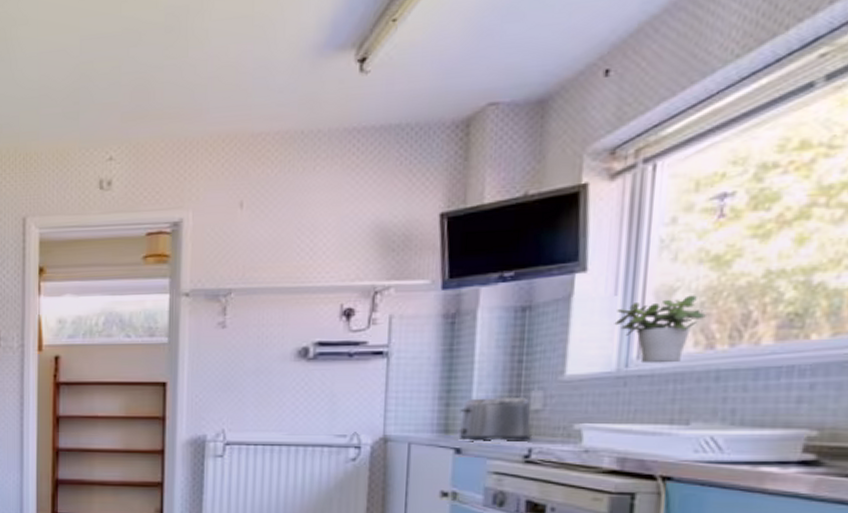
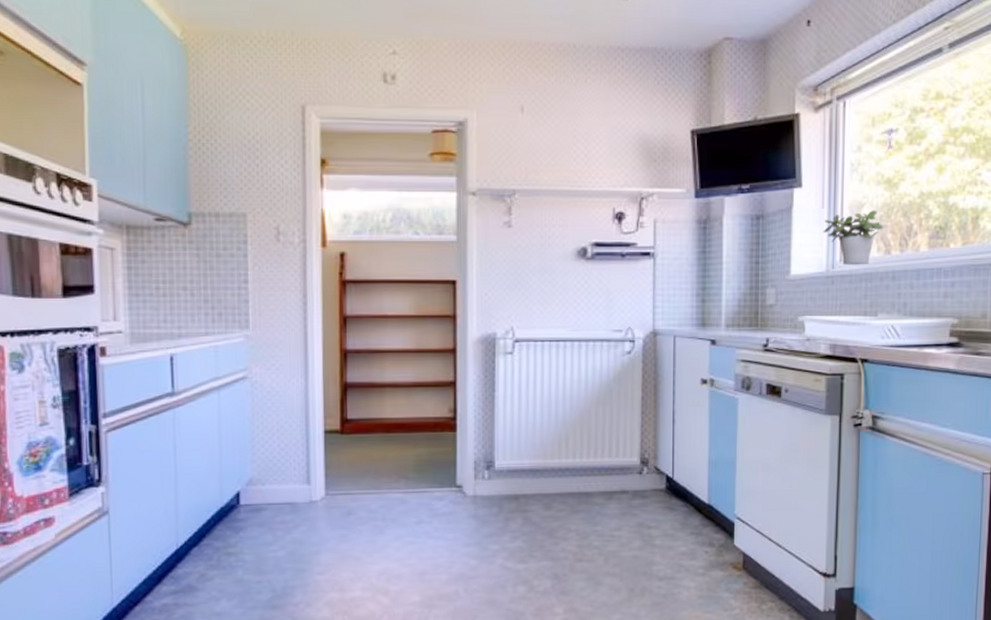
toaster: present [458,396,533,442] -> none [713,293,769,334]

